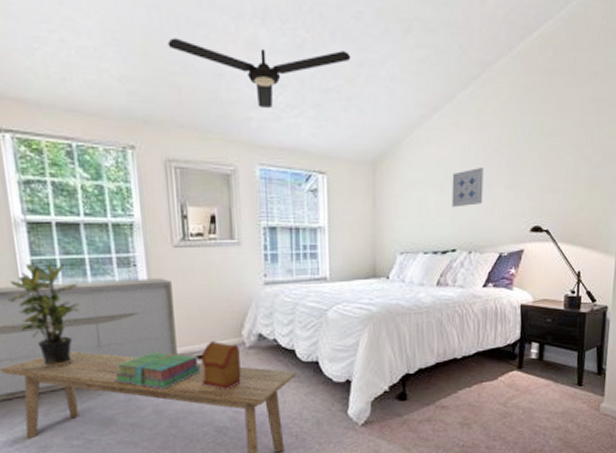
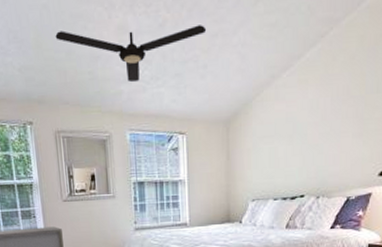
wall art: present [452,168,484,208] -> none [300,119,331,157]

